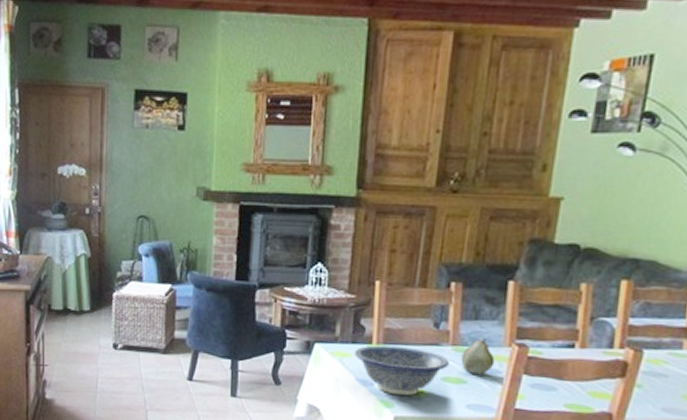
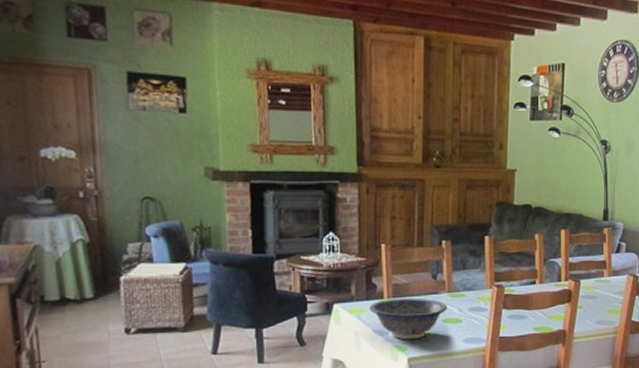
fruit: present [460,338,495,375] -> none [456,284,481,314]

